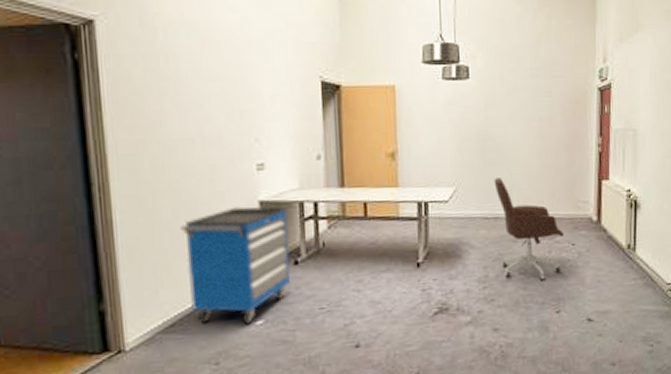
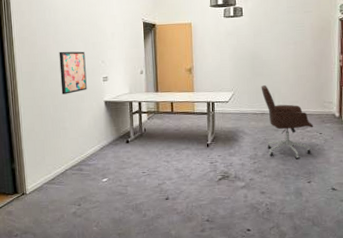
storage cabinet: present [180,206,291,325] -> none [58,104,124,181]
wall art: none [182,122,231,191] -> present [59,51,87,94]

